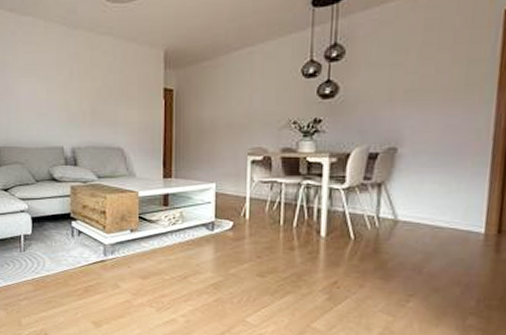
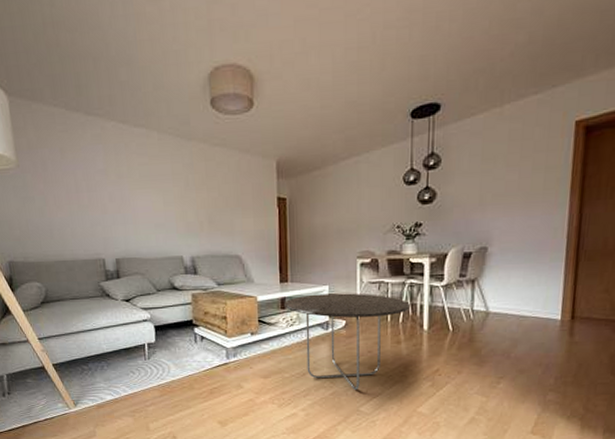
side table: none [167,192,307,298] -> present [284,293,411,390]

